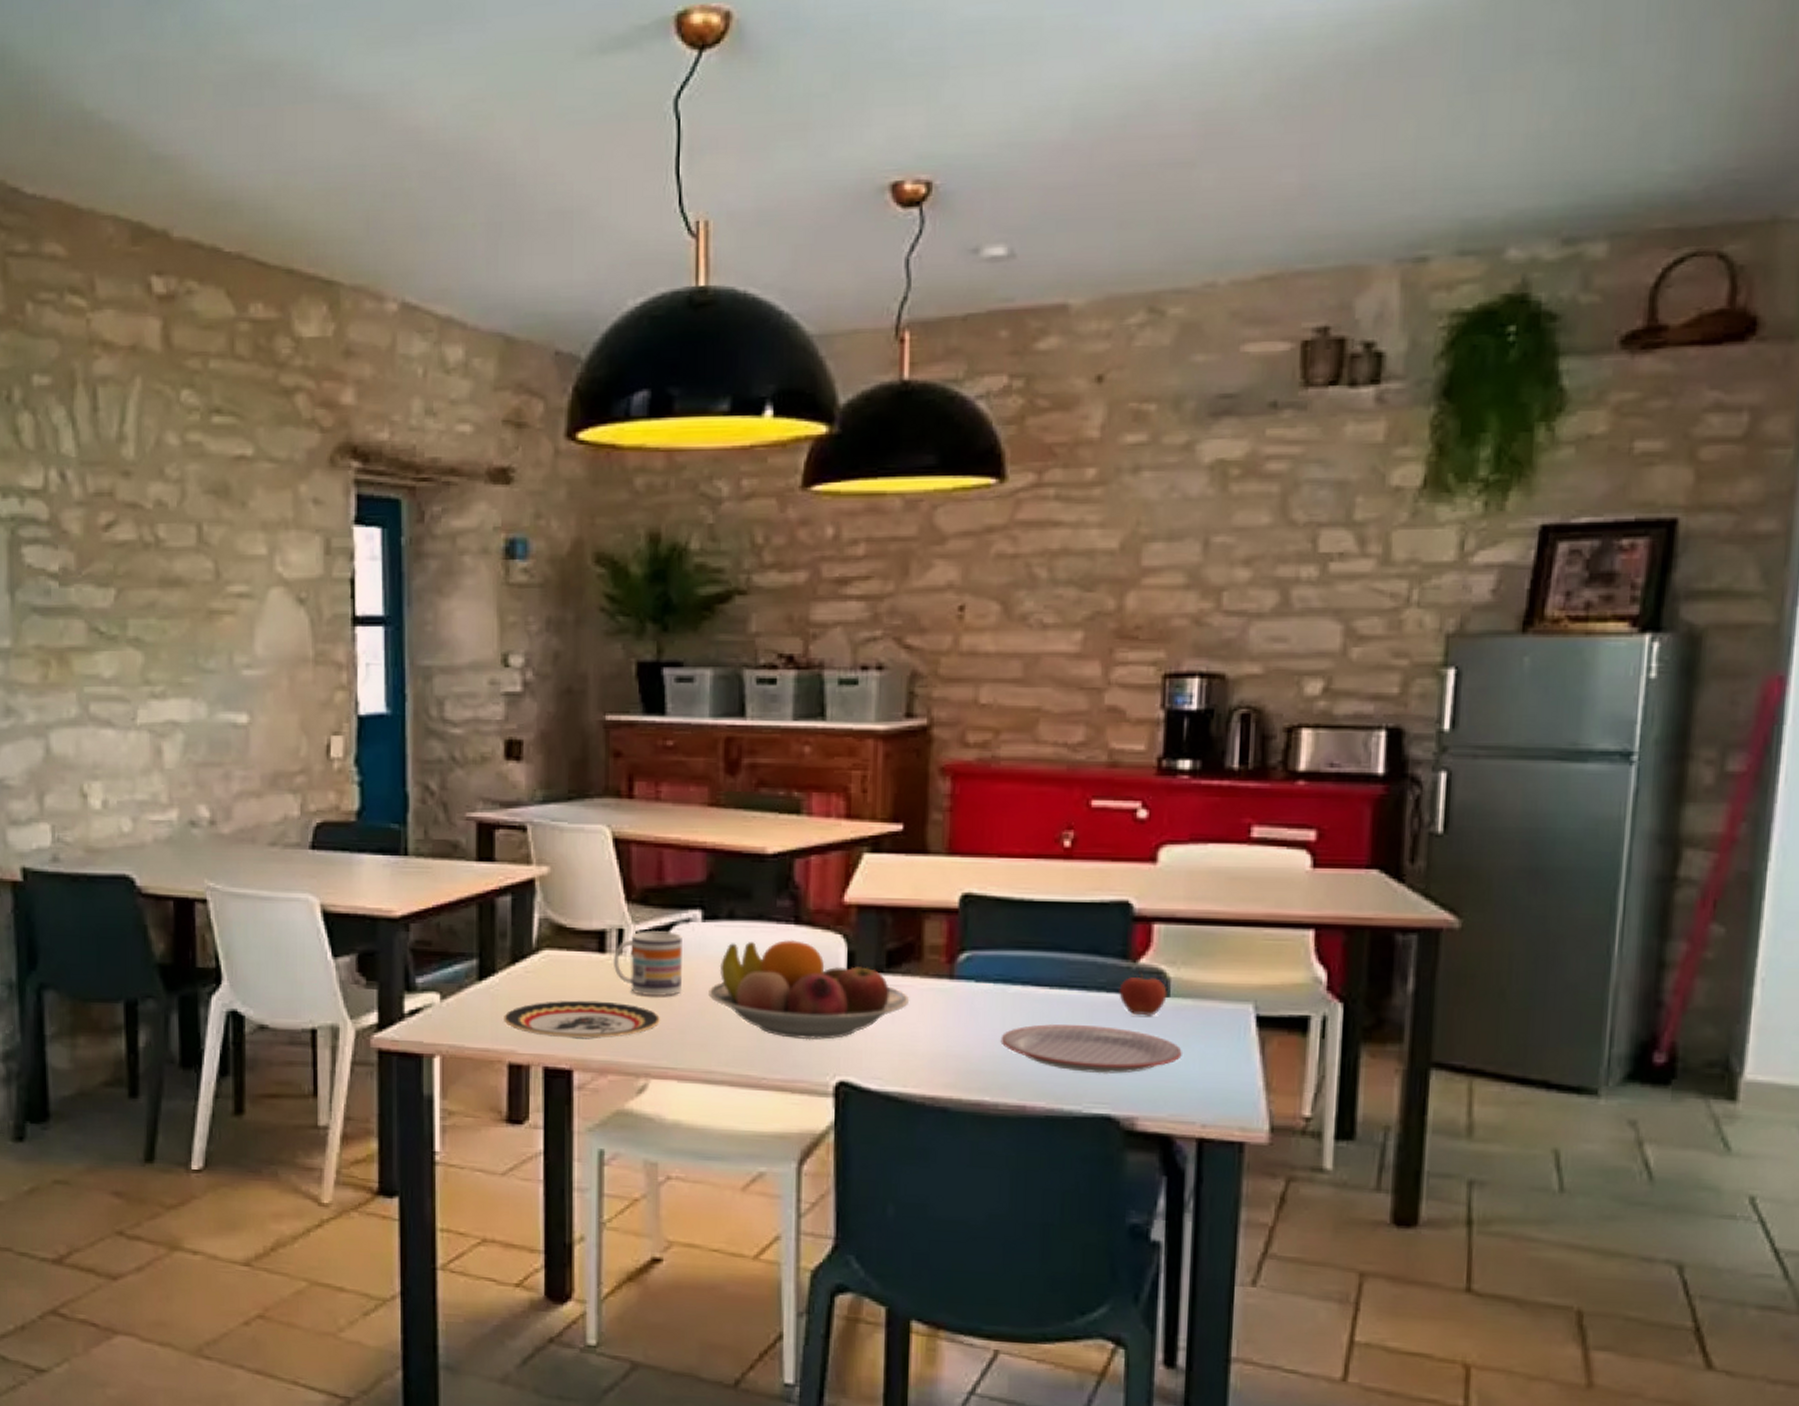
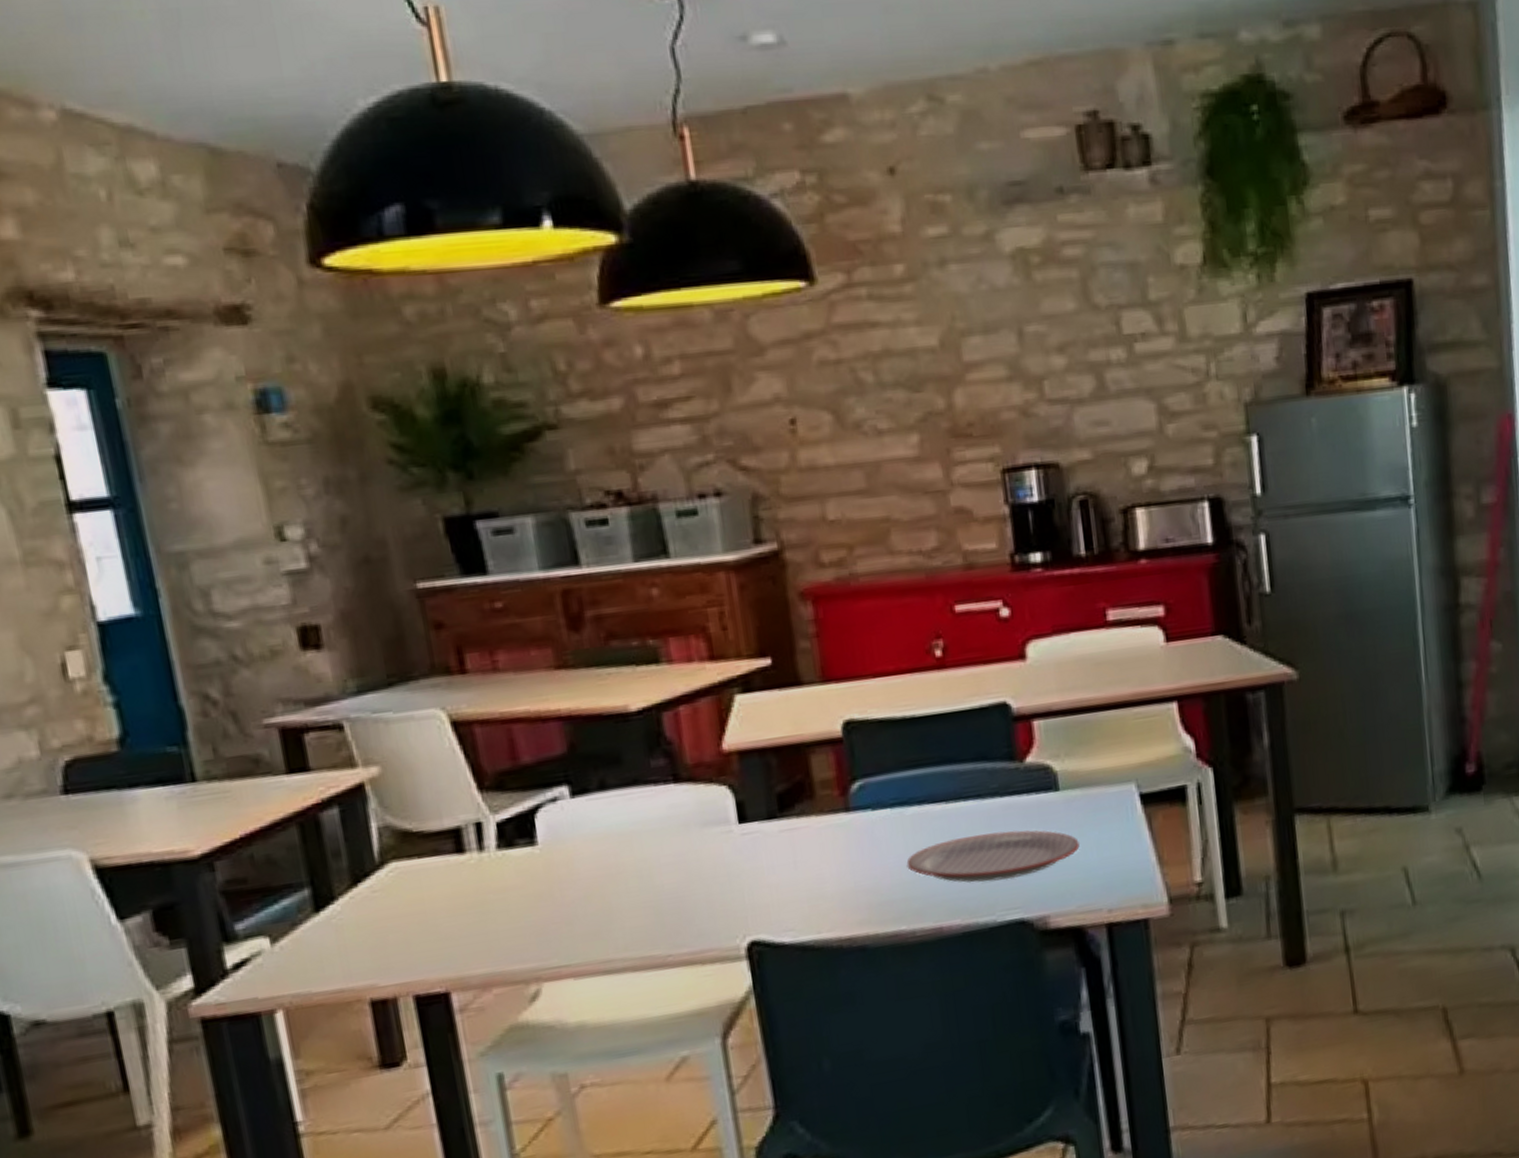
plate: present [504,1000,661,1039] -> none [354,905,543,961]
mug: present [613,931,683,997] -> none [474,815,562,893]
fruit bowl: present [709,940,910,1040] -> none [591,800,809,907]
apple: present [1119,970,1167,1016] -> none [1011,769,1057,814]

